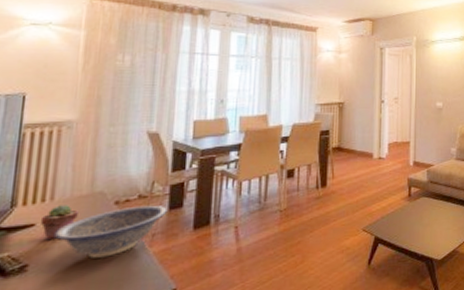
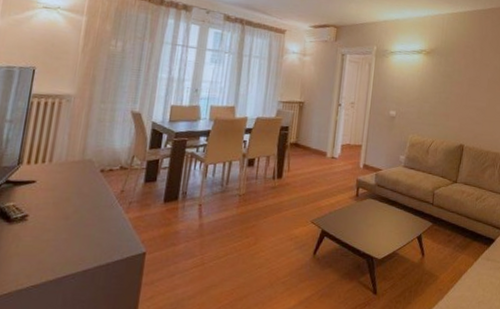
potted succulent: present [40,205,78,241] -> none [39,167,71,197]
decorative bowl: present [53,205,168,258] -> none [49,176,144,217]

